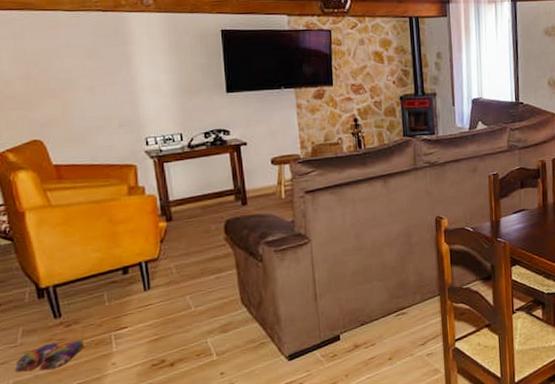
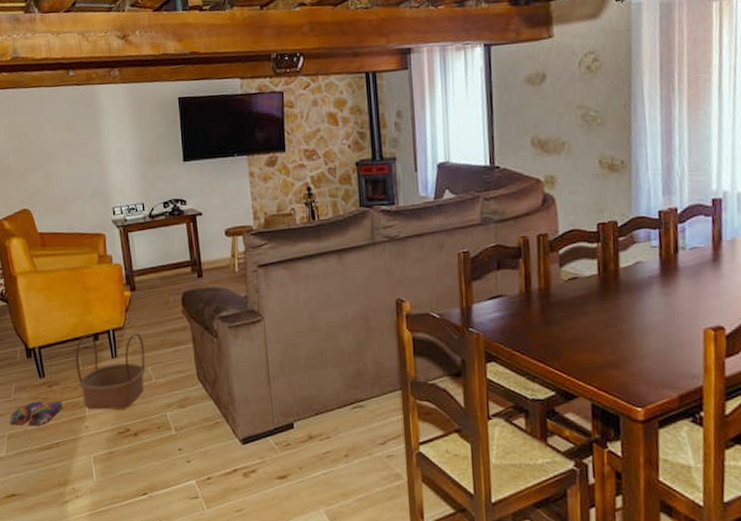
basket: none [100,263,184,345] -> present [75,333,146,410]

